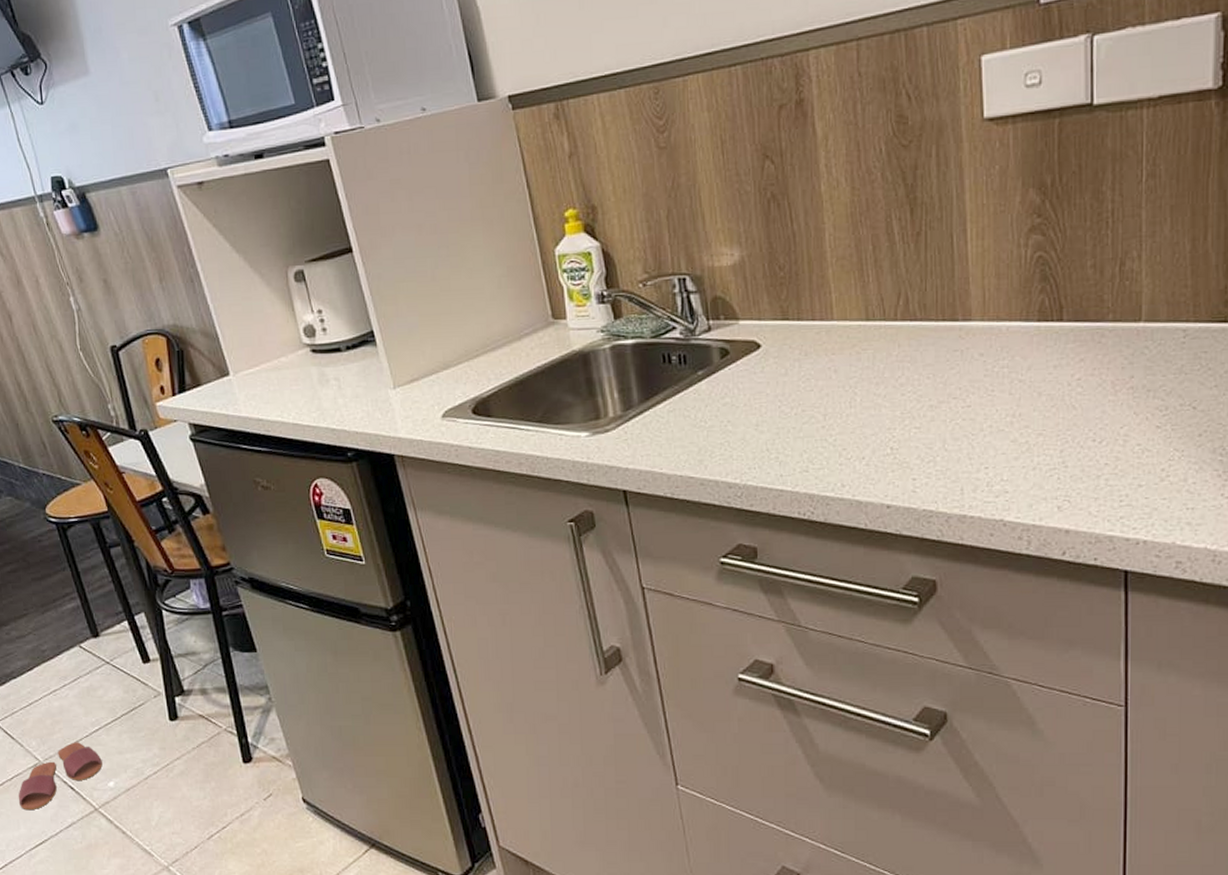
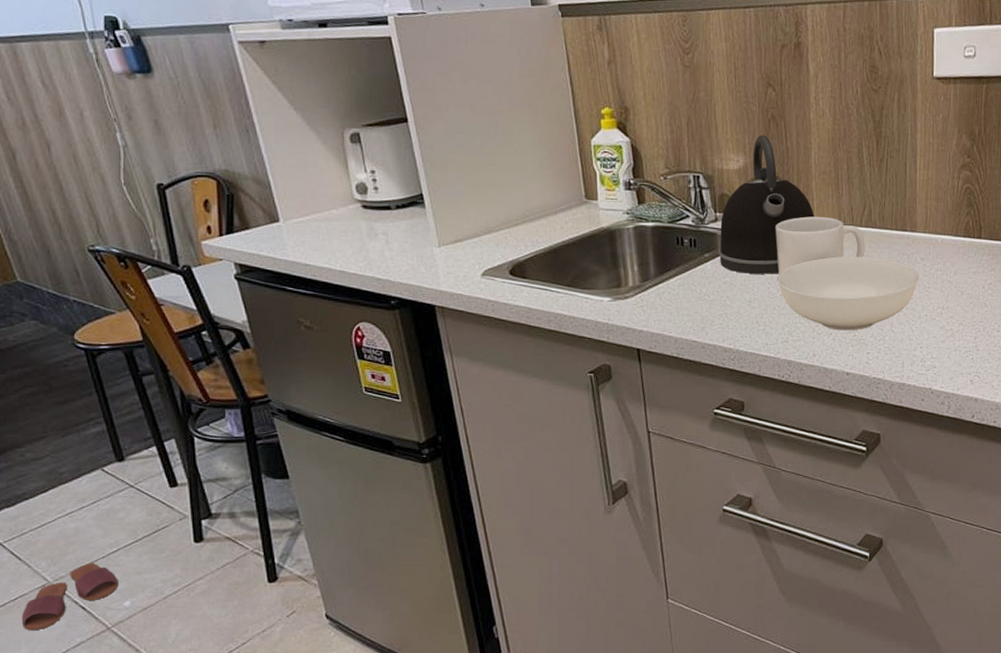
kettle: none [714,219,834,391] -> present [718,134,815,274]
mug: none [783,313,902,389] -> present [774,216,865,275]
bowl: none [790,357,979,453] -> present [777,256,920,331]

